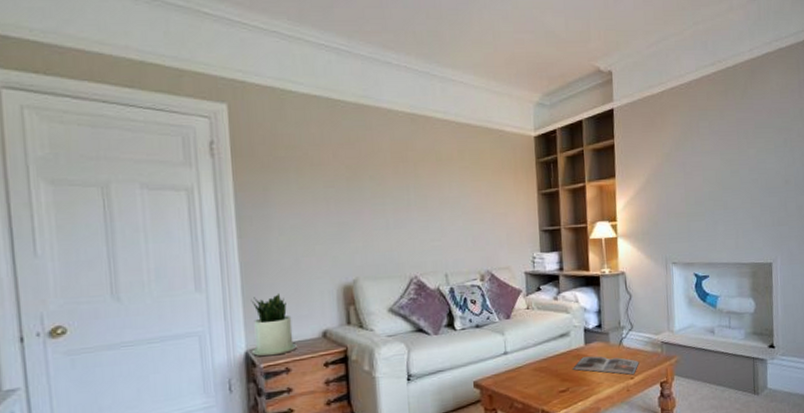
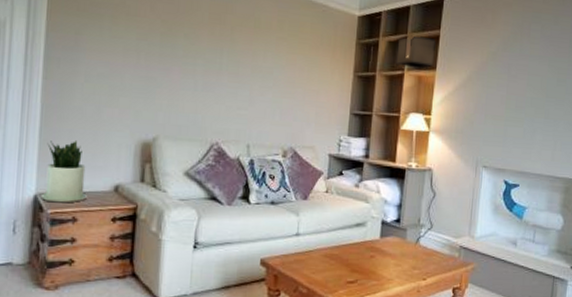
magazine: present [573,356,639,375] -> none [364,250,434,276]
decorative box: none [575,147,613,179] -> present [396,35,436,69]

